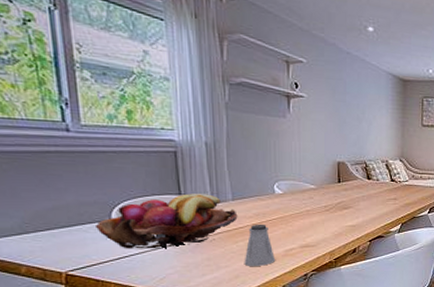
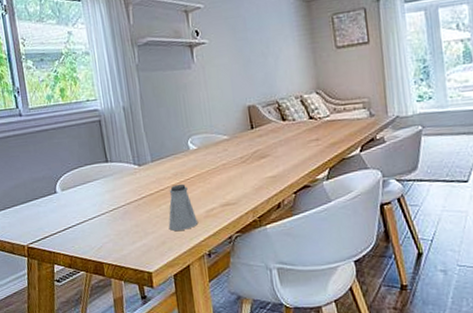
fruit basket: present [96,194,238,249] -> none [46,158,158,220]

